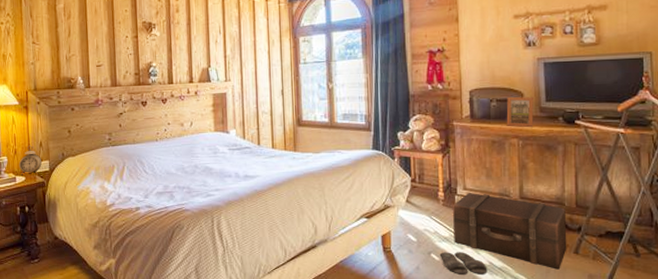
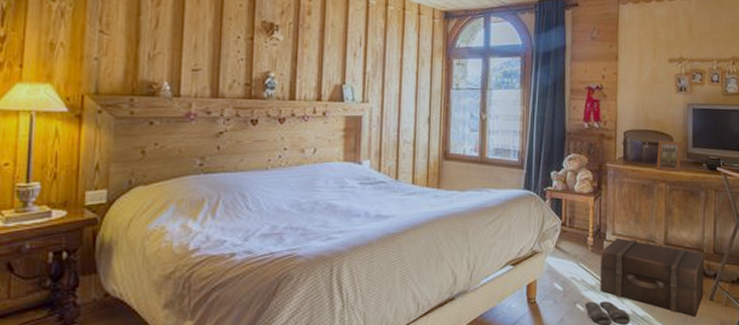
alarm clock: present [18,145,42,176] -> none [58,168,96,209]

